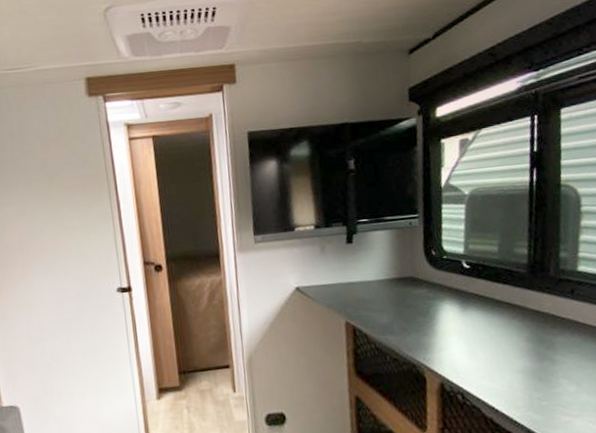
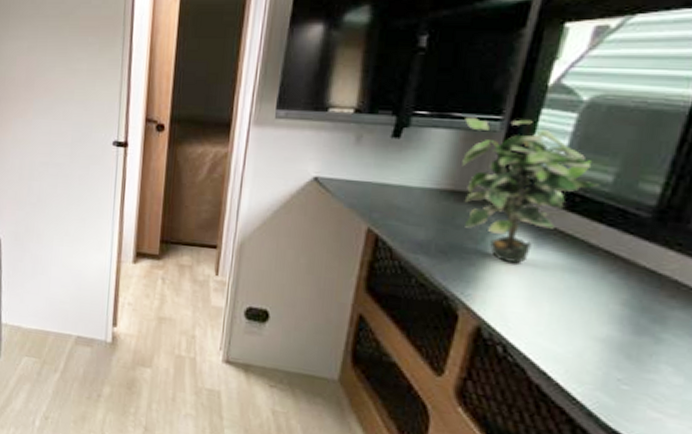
potted plant: none [393,214,491,327] -> present [462,117,600,263]

